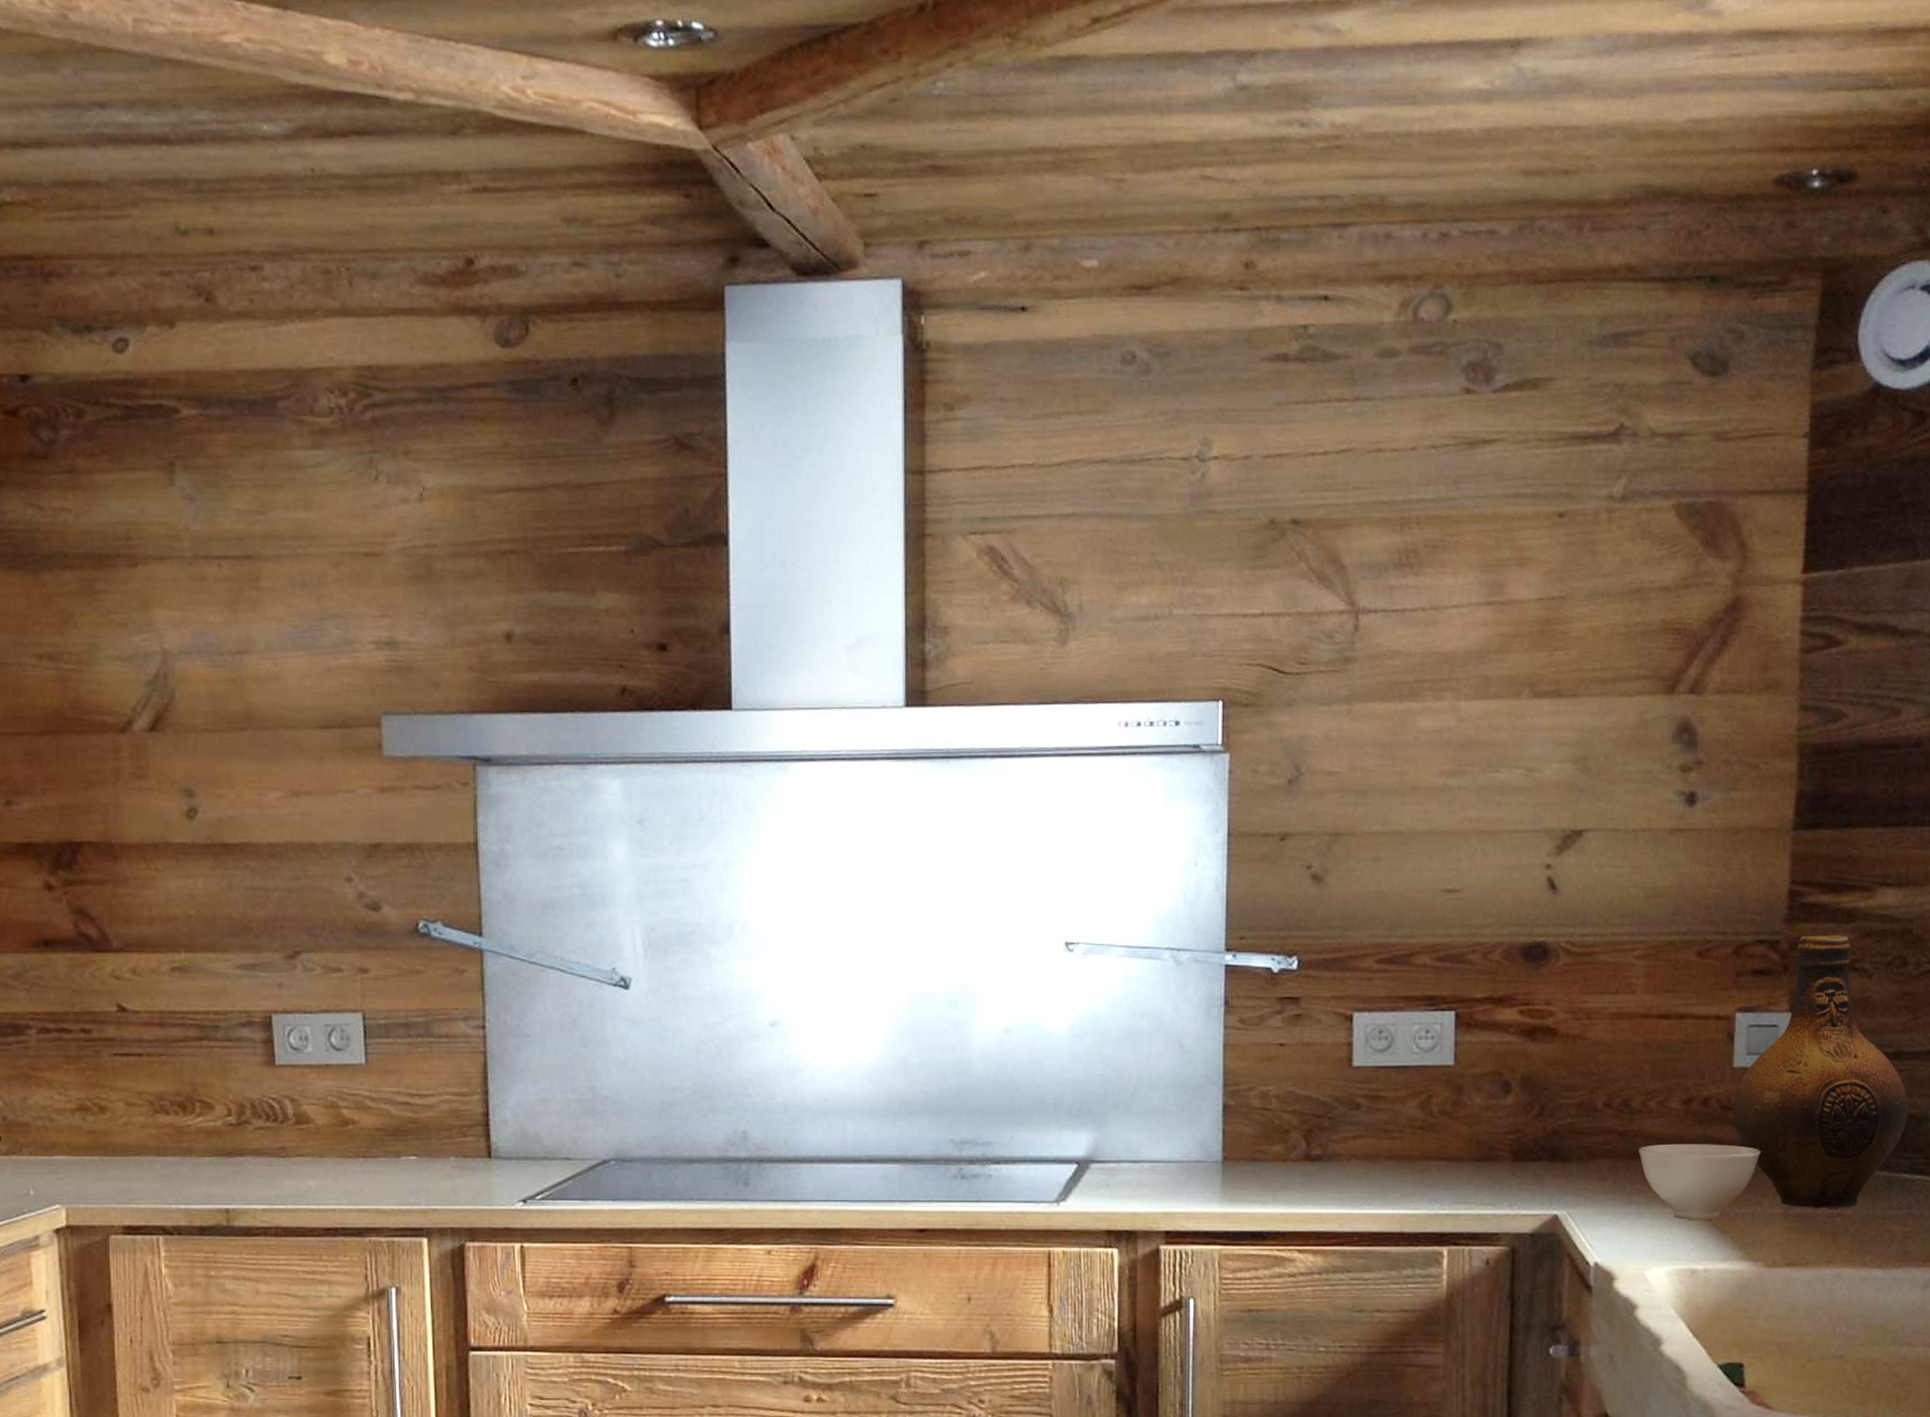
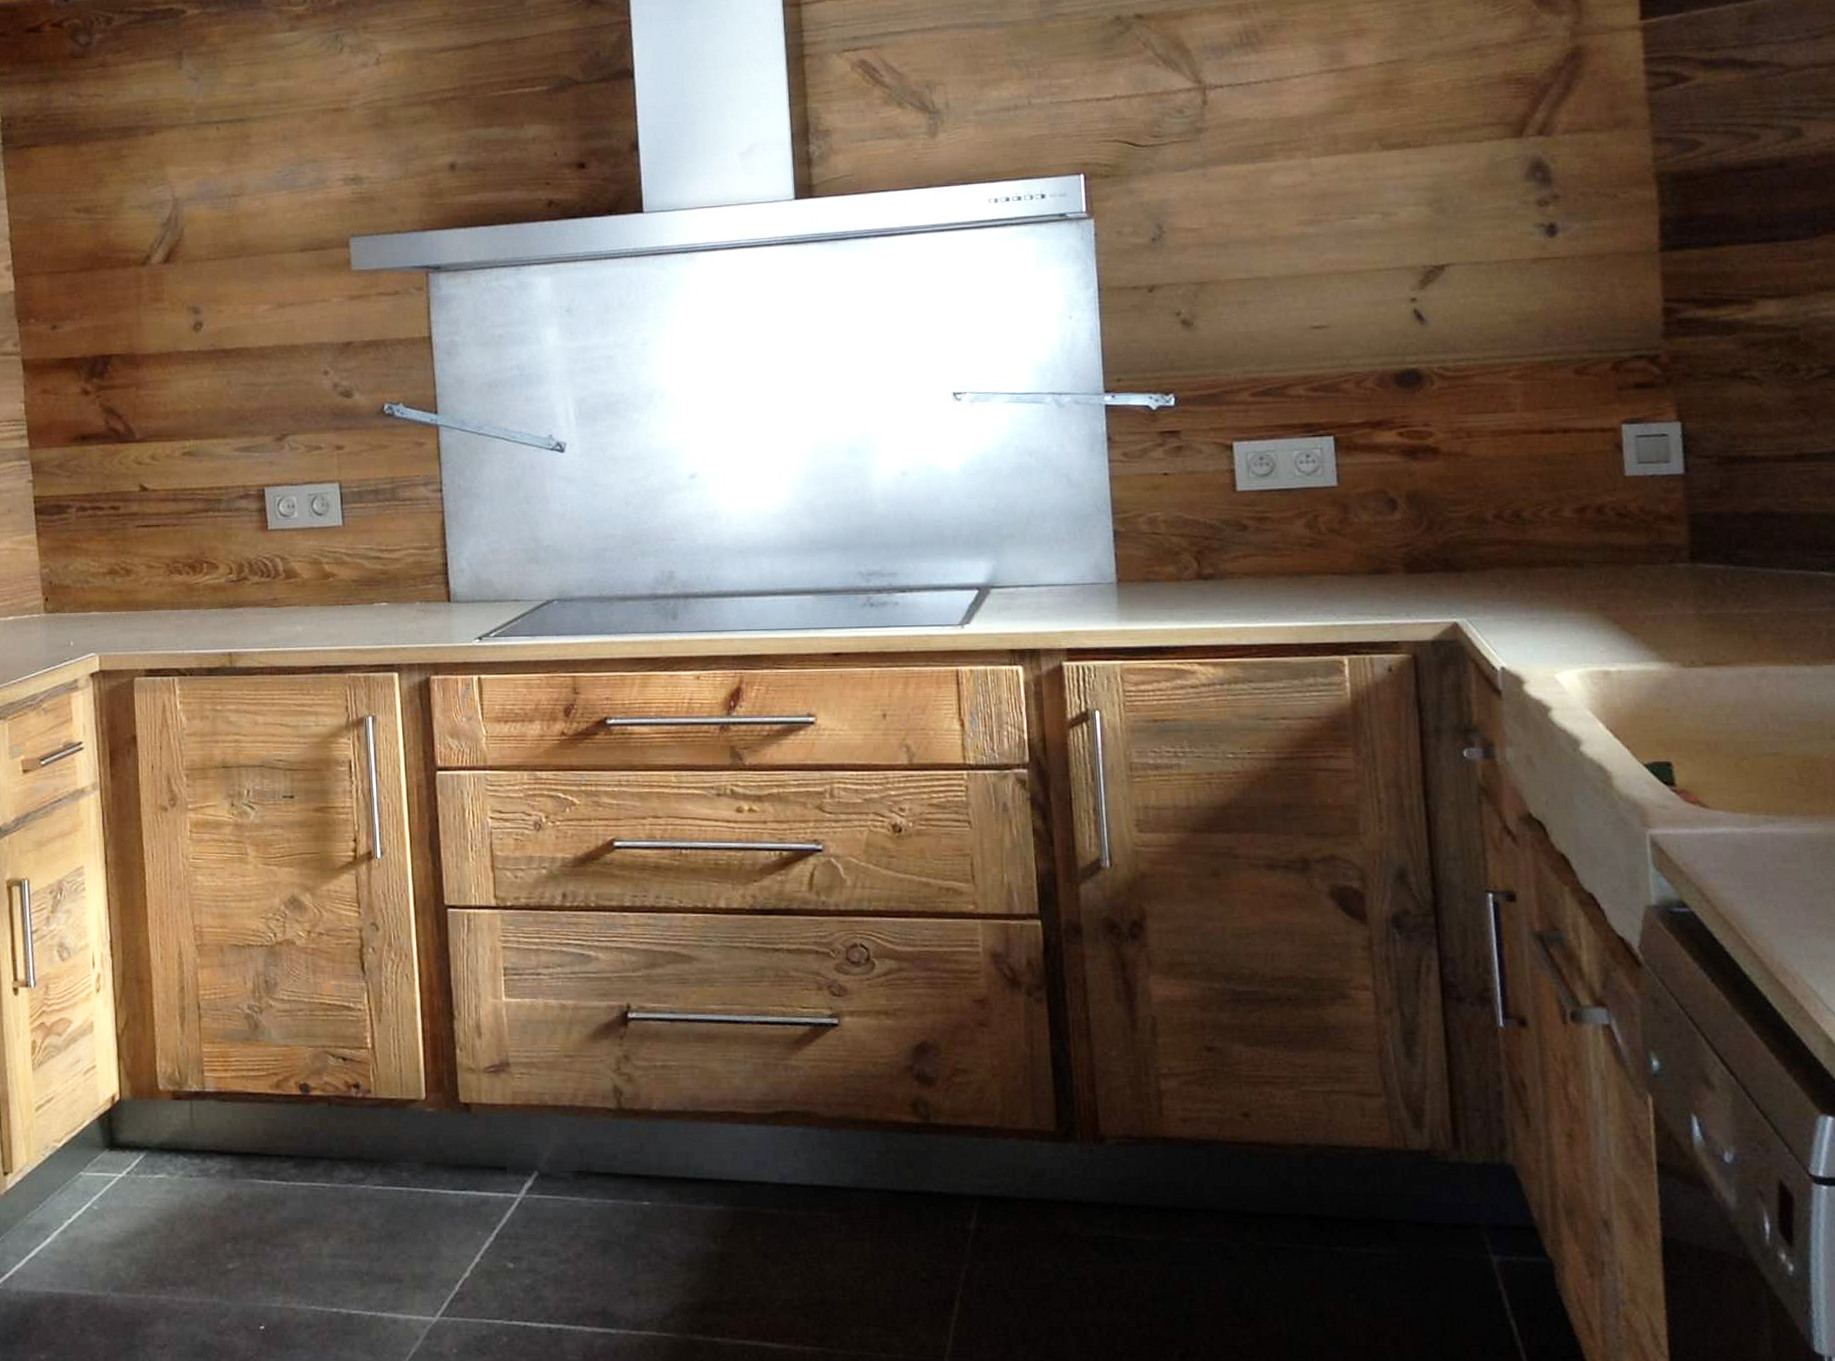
bowl: present [1638,1144,1761,1221] -> none [1535,549,1664,624]
ceramic jug: present [1733,934,1909,1208] -> none [1629,346,1819,608]

